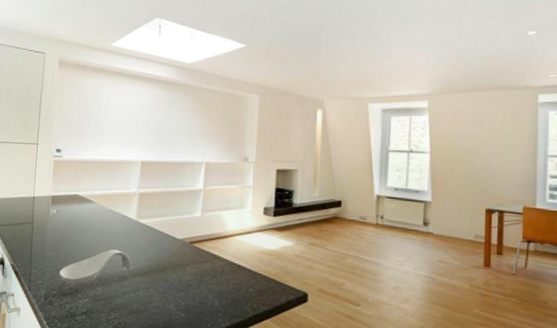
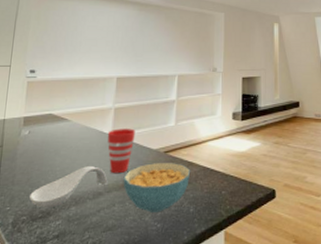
cup: none [132,214,160,260] -> present [107,128,136,174]
cereal bowl: none [147,252,217,302] -> present [123,163,191,213]

